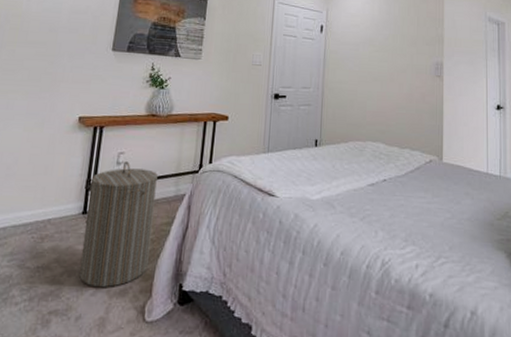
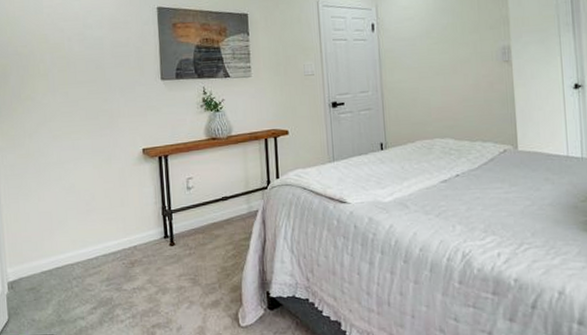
laundry hamper: present [78,161,158,288] -> none [166,186,234,302]

